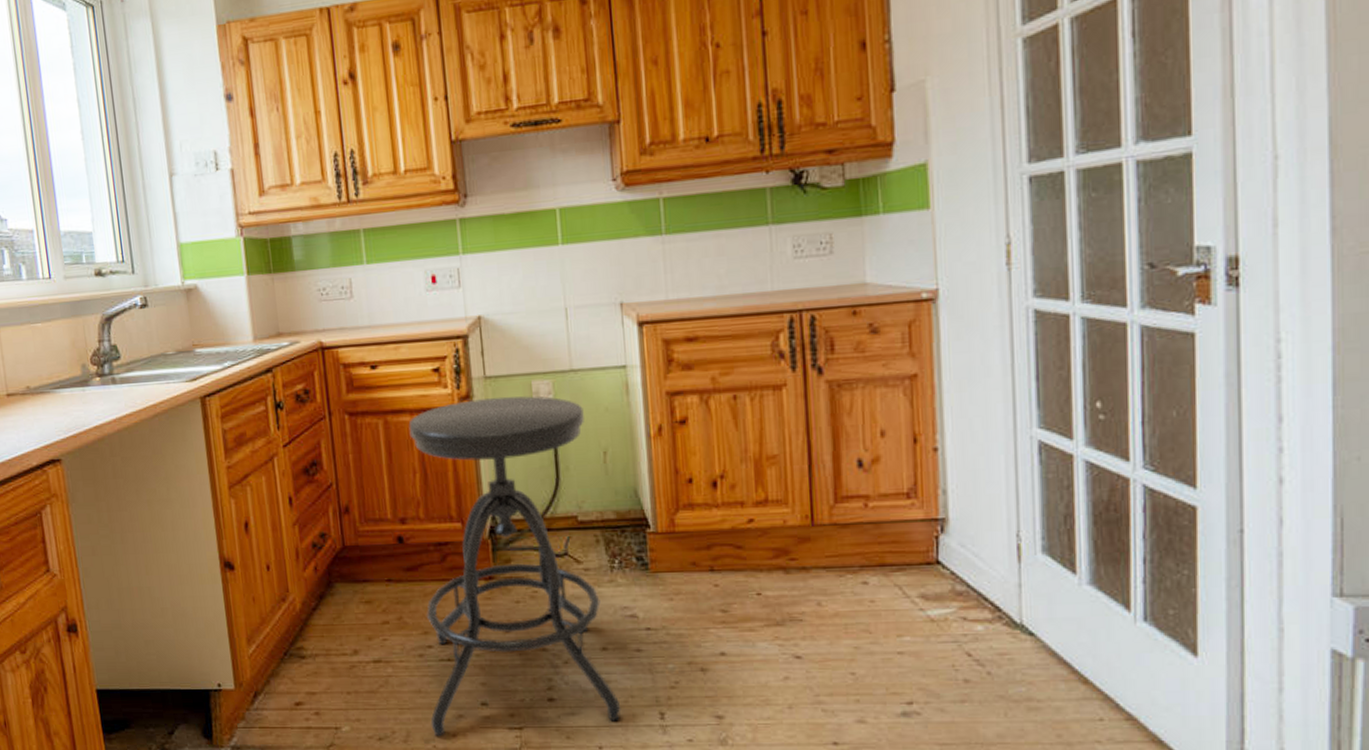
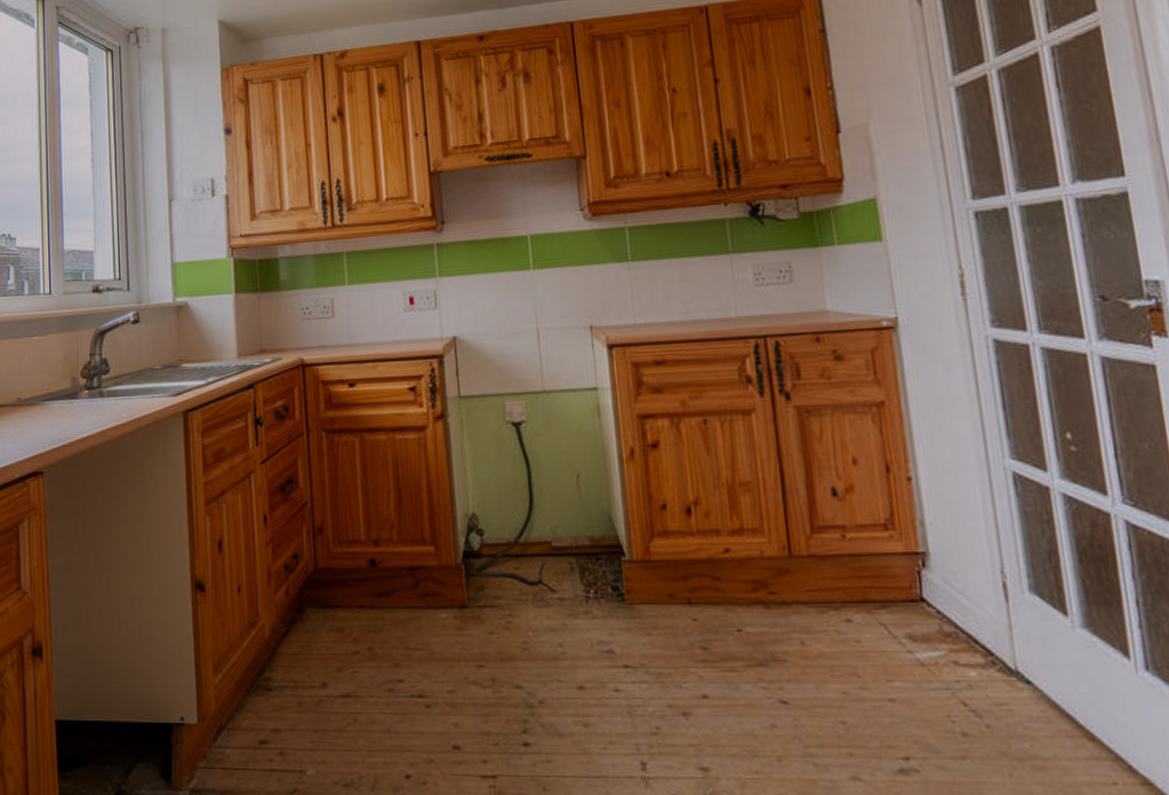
stool: present [408,396,621,737] -> none [384,416,600,784]

